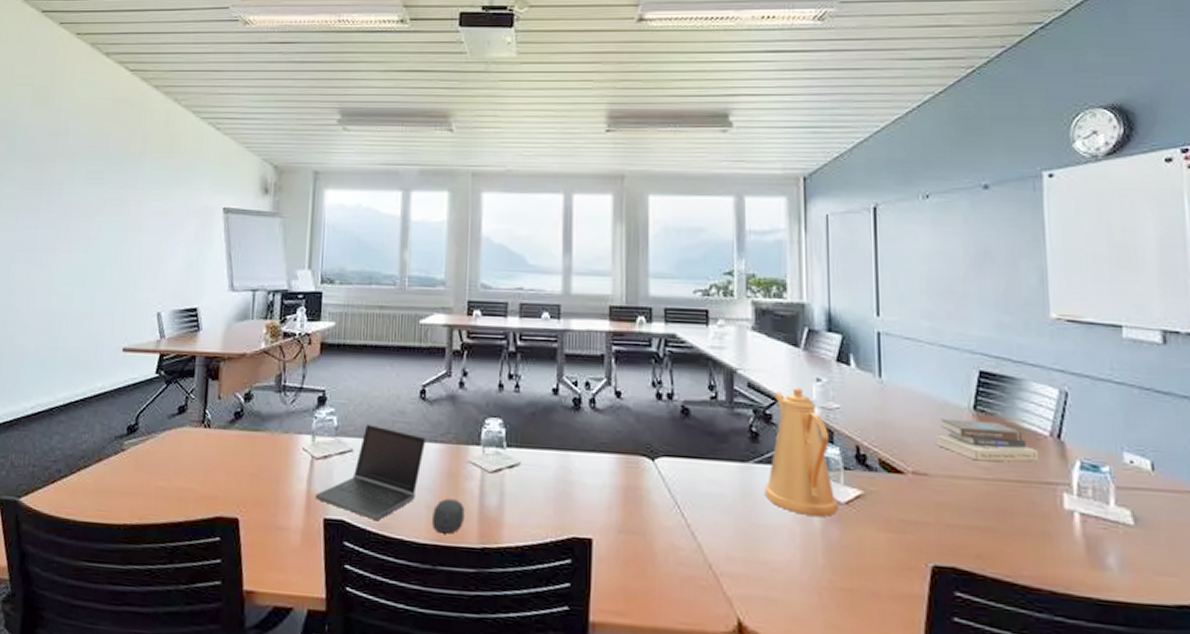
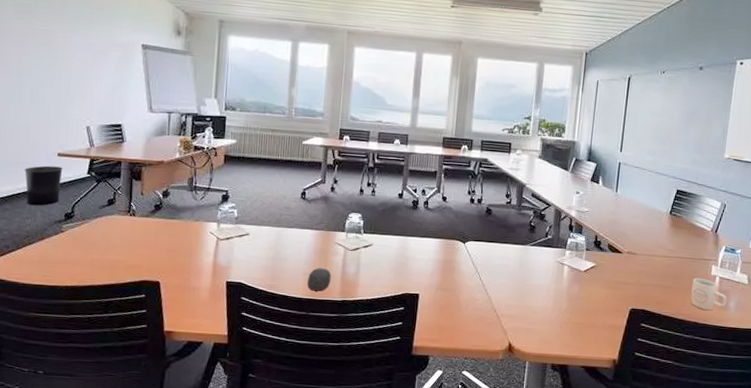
waste bin: none [84,364,128,417] -> present [25,165,63,206]
laptop computer: present [315,424,427,521] -> none [219,216,305,283]
coffee pot: present [764,386,839,517] -> none [534,196,580,279]
books: present [936,418,1040,462] -> none [644,219,703,247]
mug: none [1032,513,1102,572] -> present [690,277,727,311]

